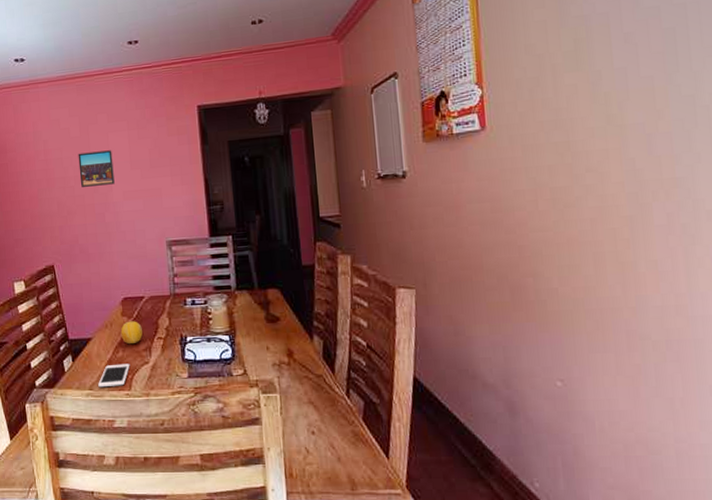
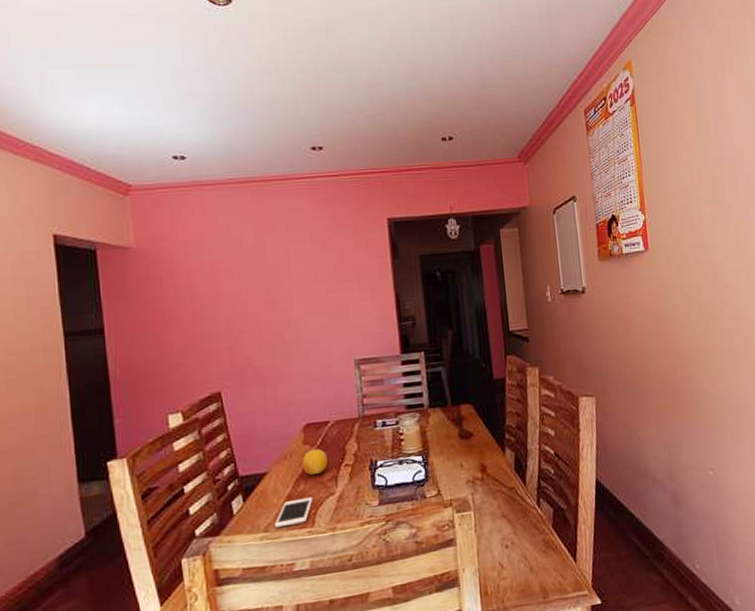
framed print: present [78,150,115,187] -> none [251,262,296,303]

